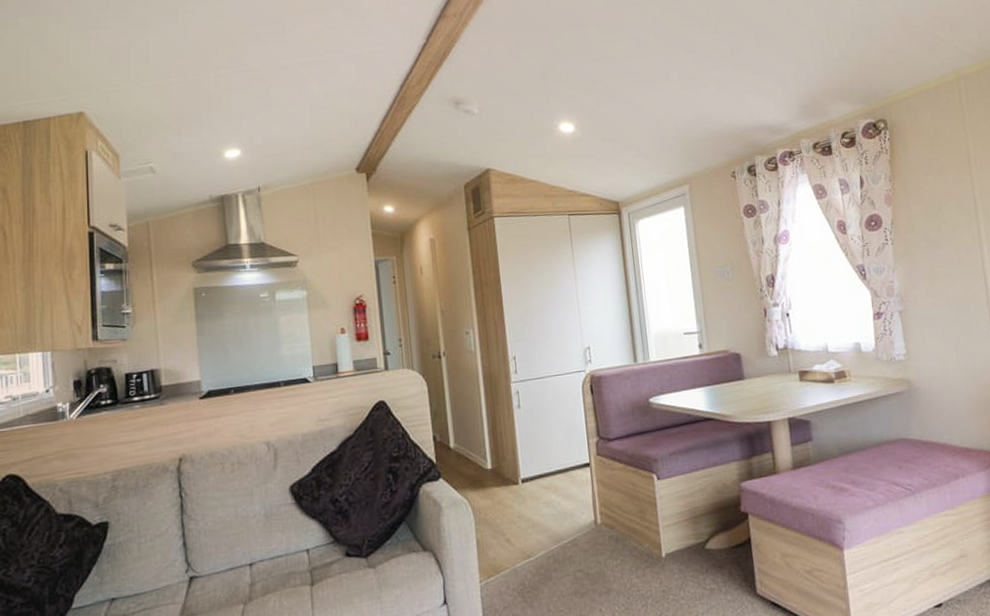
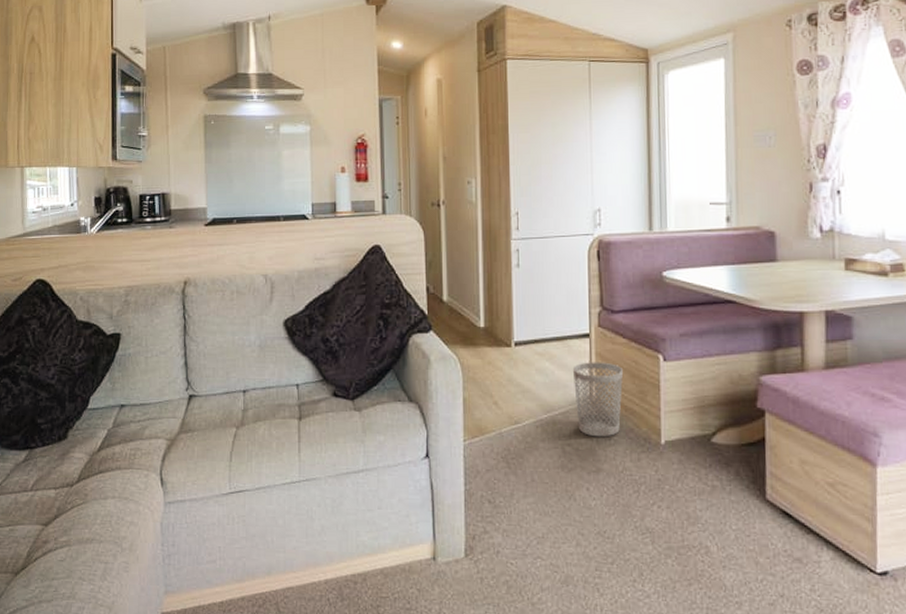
wastebasket: none [577,487,625,560] -> present [572,362,624,437]

